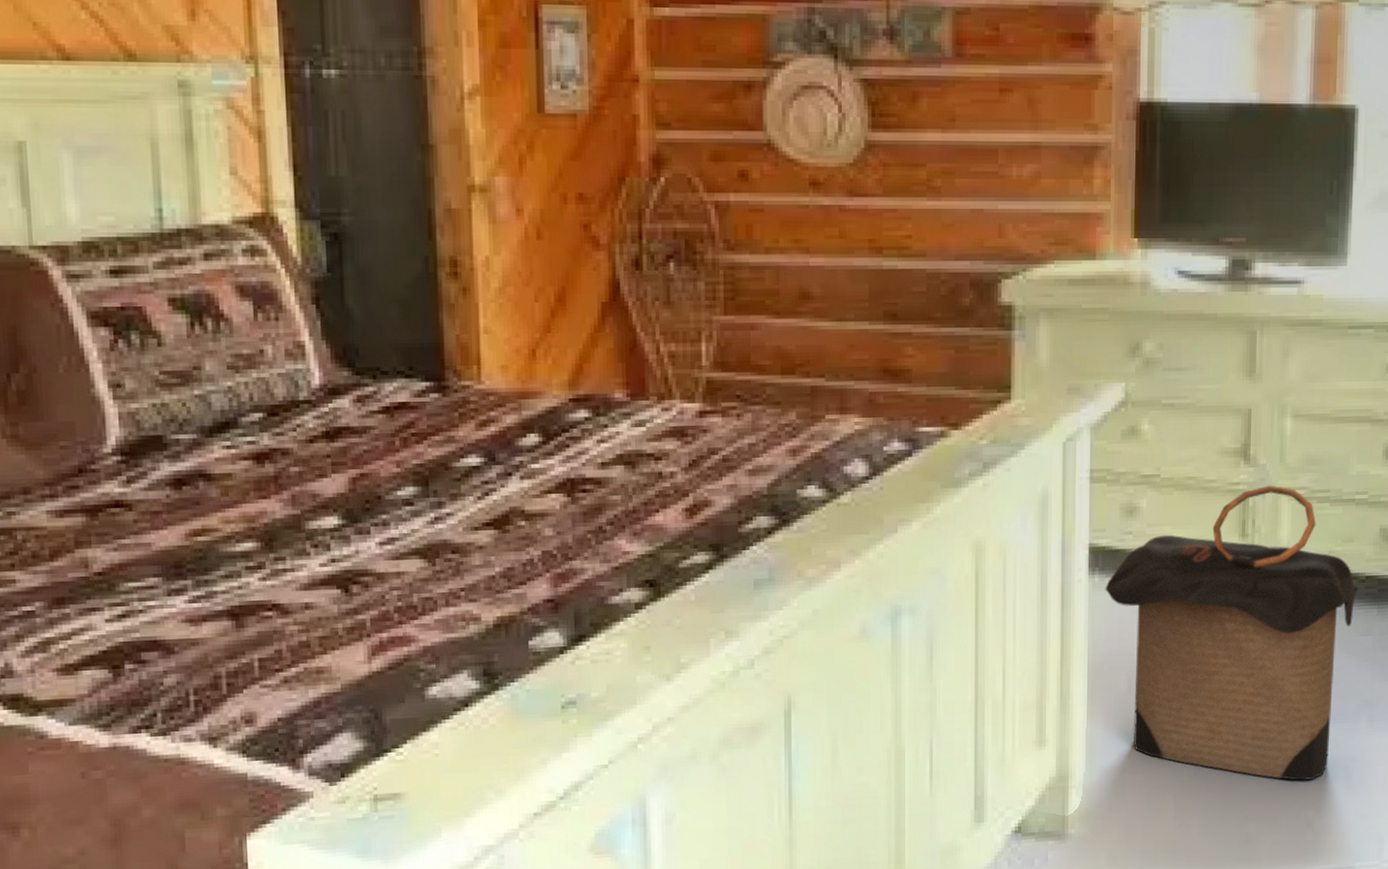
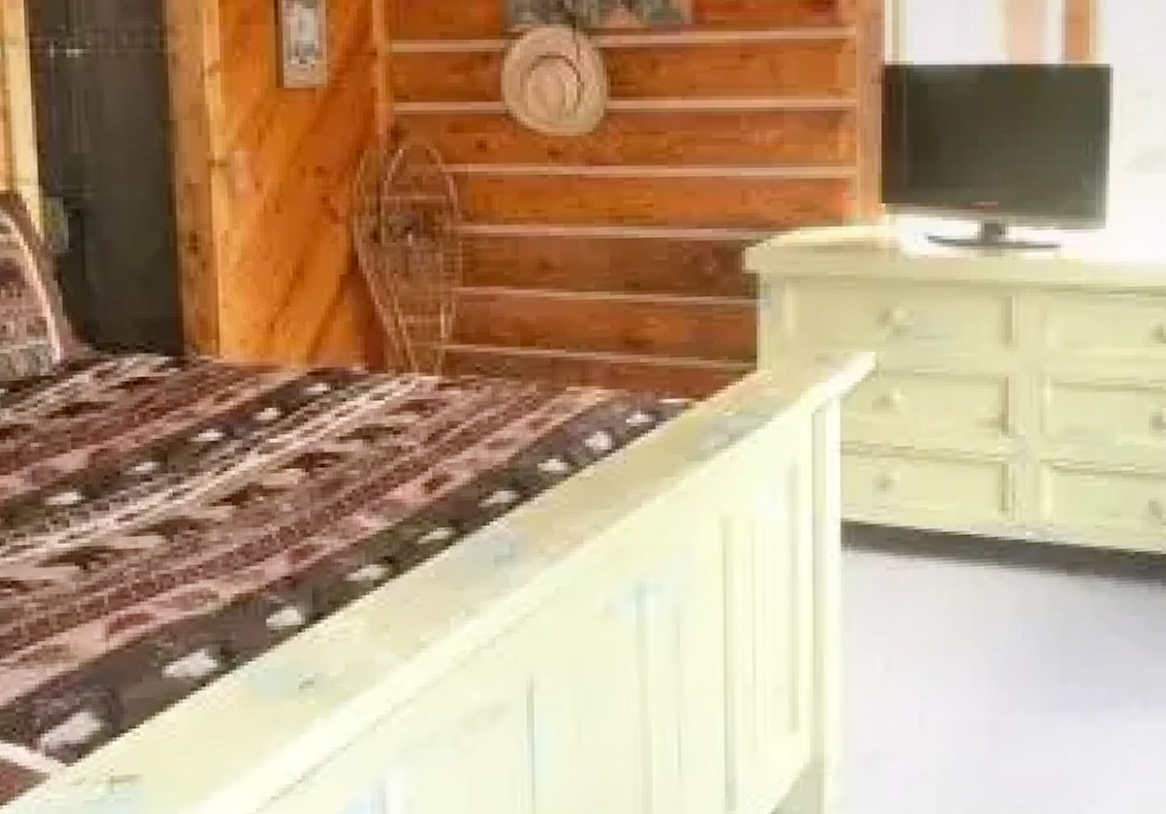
laundry hamper: present [1105,485,1361,781] -> none [858,457,1130,769]

